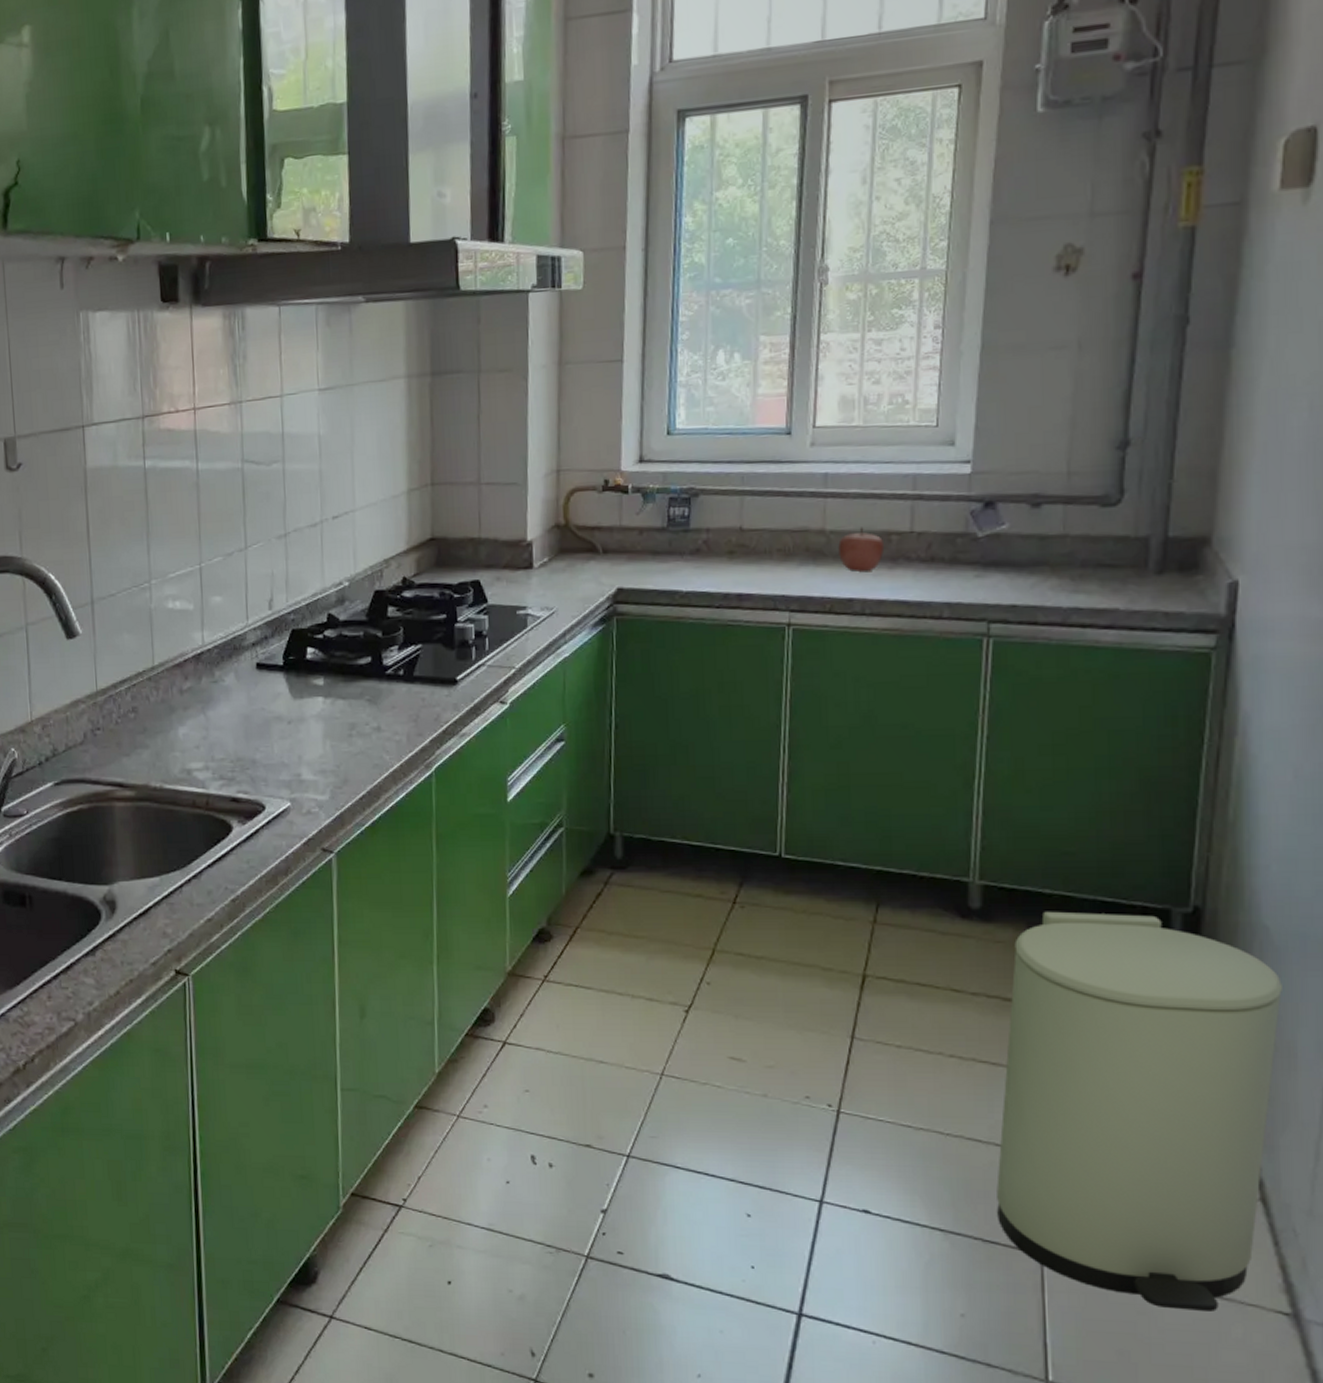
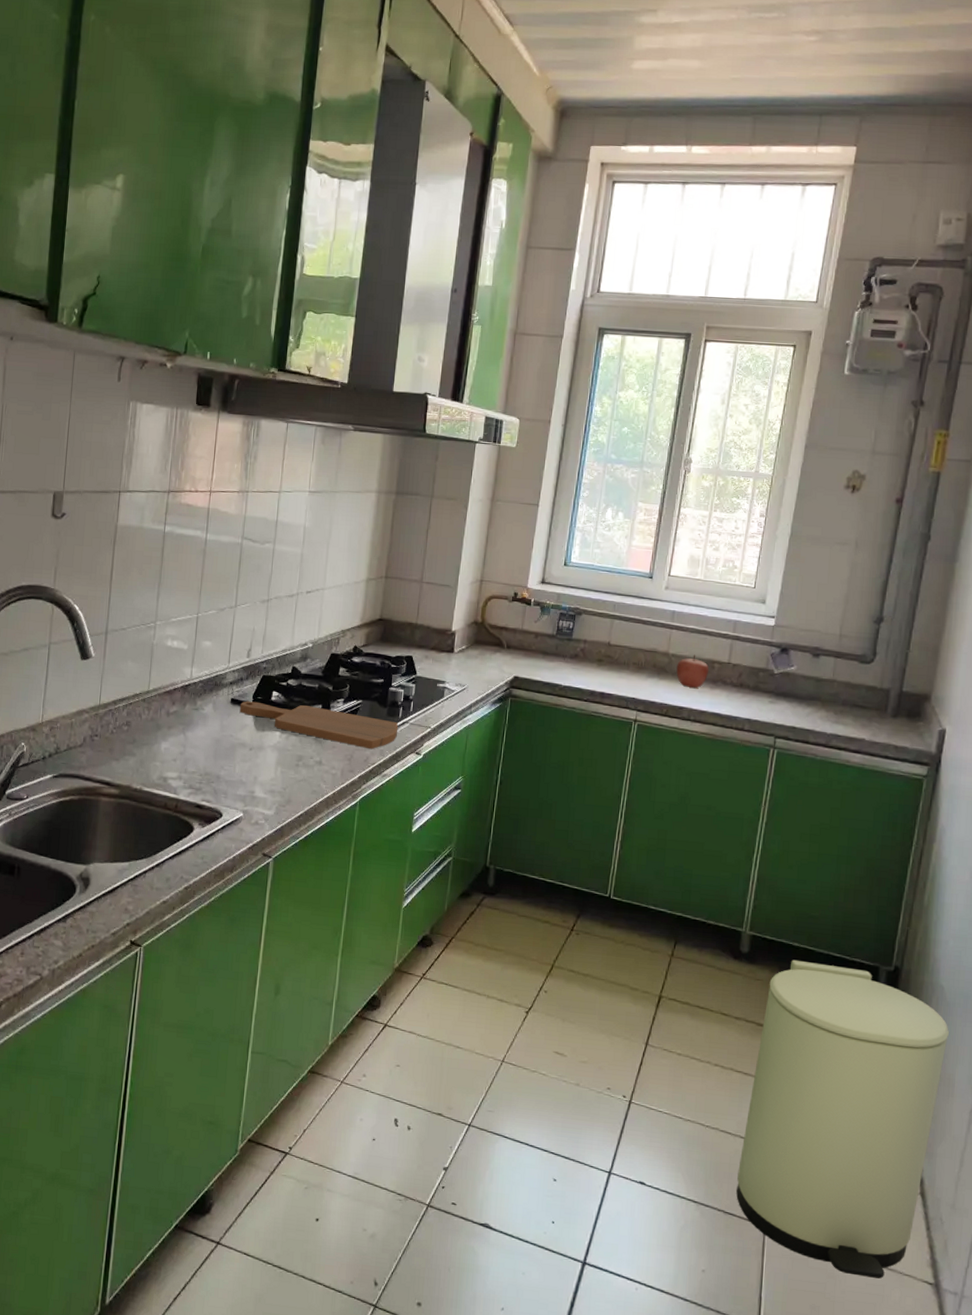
cutting board: none [268,660,474,705] -> present [239,701,399,750]

